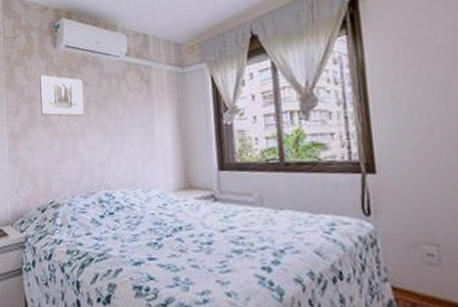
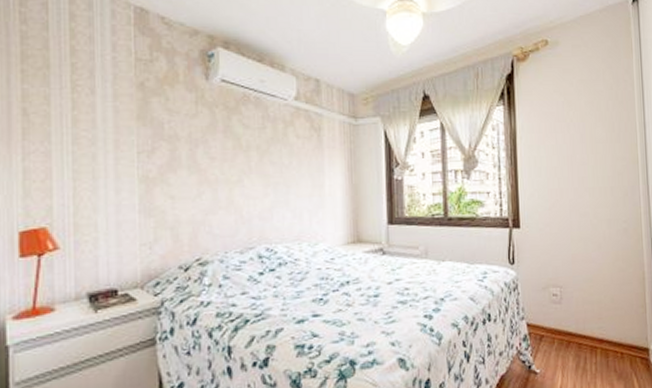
wall art: present [40,74,85,117] -> none [186,110,244,163]

